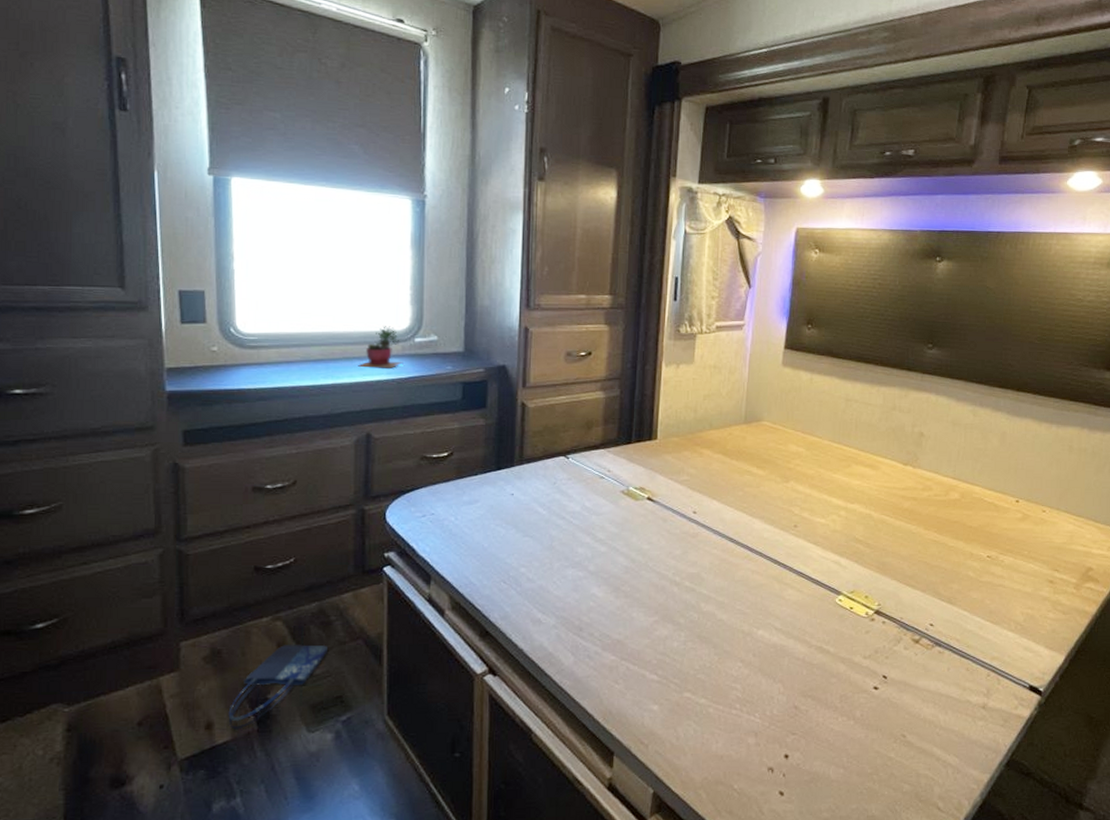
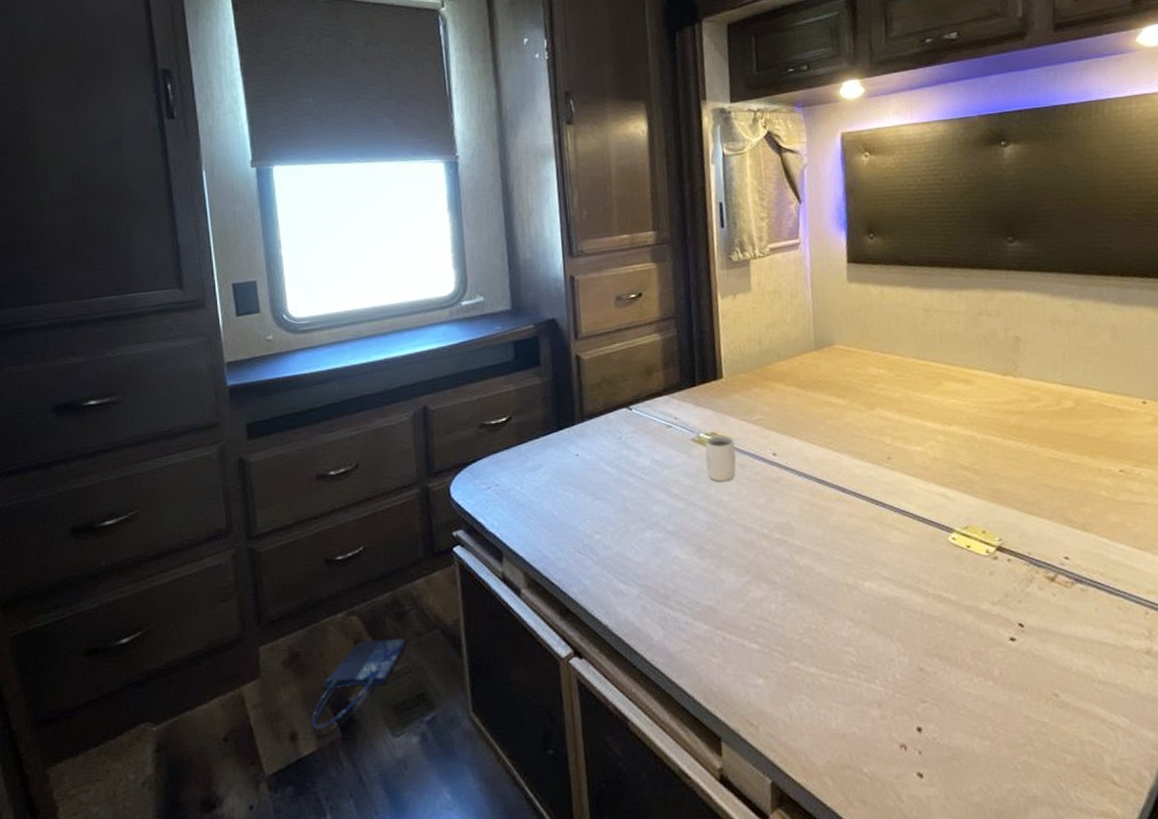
succulent plant: present [358,326,404,369] -> none [408,292,453,338]
mug: none [631,490,660,532] -> present [705,434,736,482]

